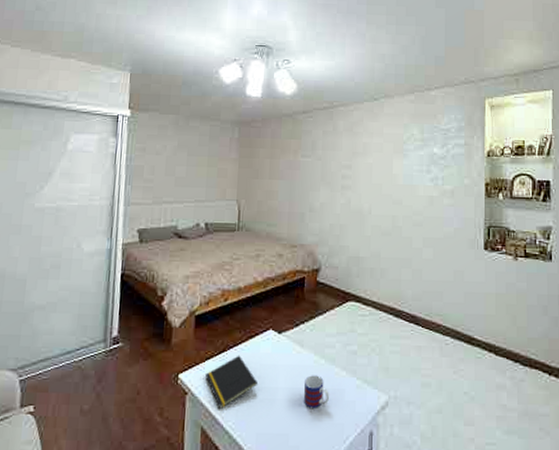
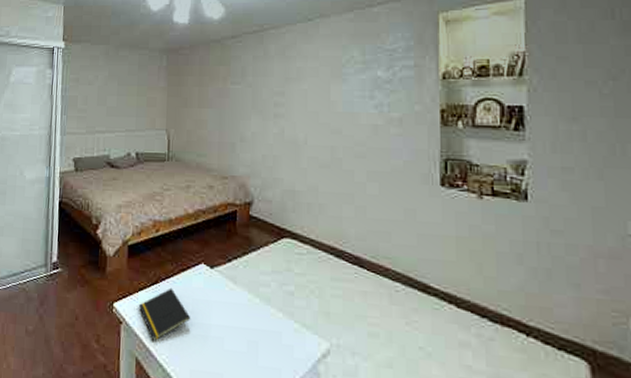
mug: present [304,375,329,408] -> none [238,314,265,350]

